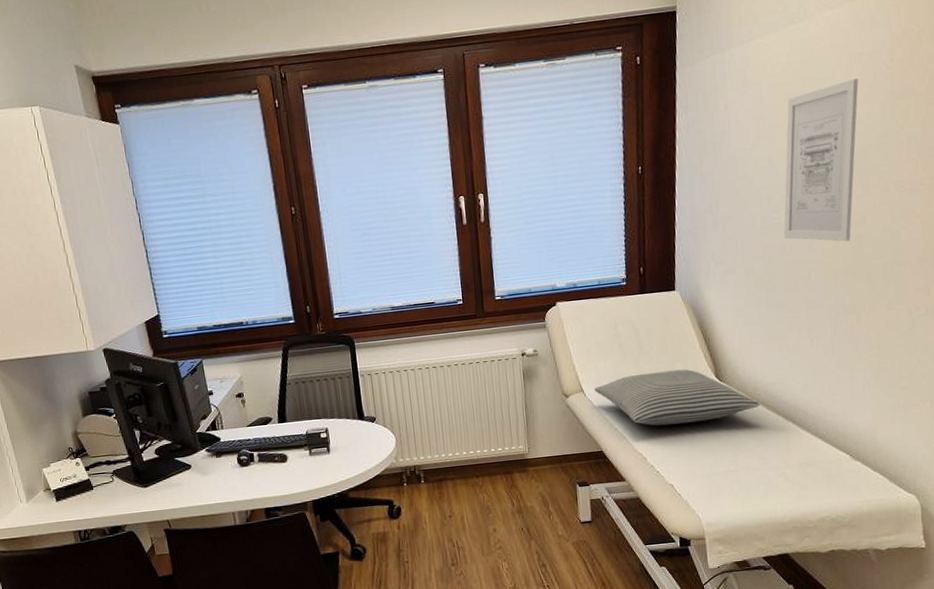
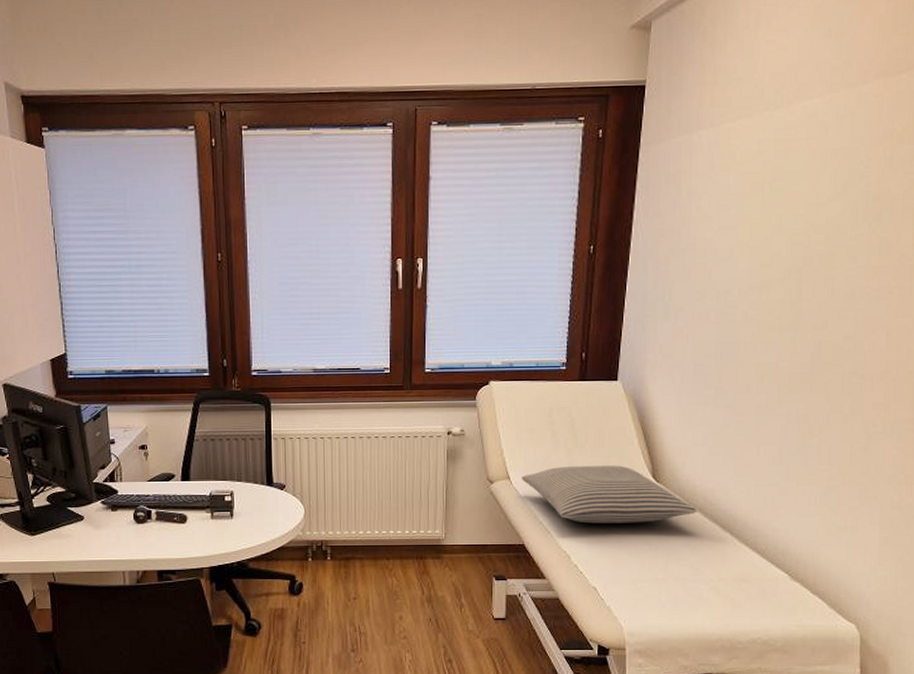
wall art: present [783,79,859,242] -> none [738,175,832,346]

